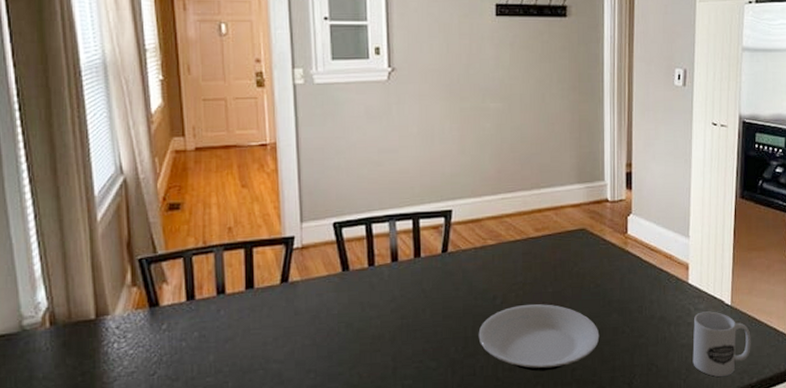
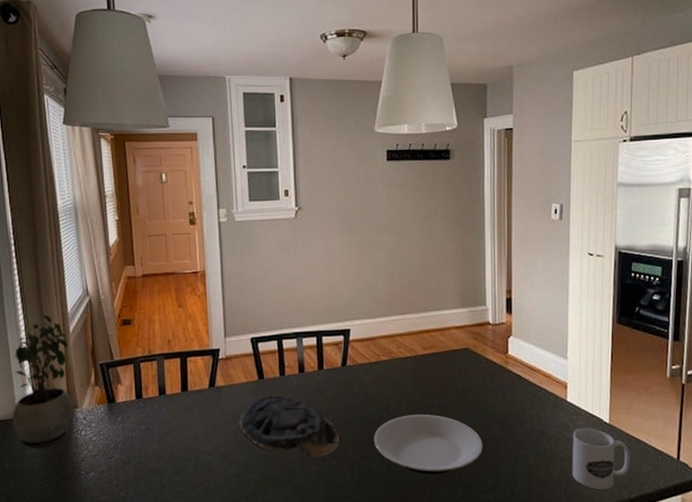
potted plant: none [17,198,103,370] -> present [12,314,74,449]
decorative bowl: none [317,288,439,360] -> present [238,395,339,458]

